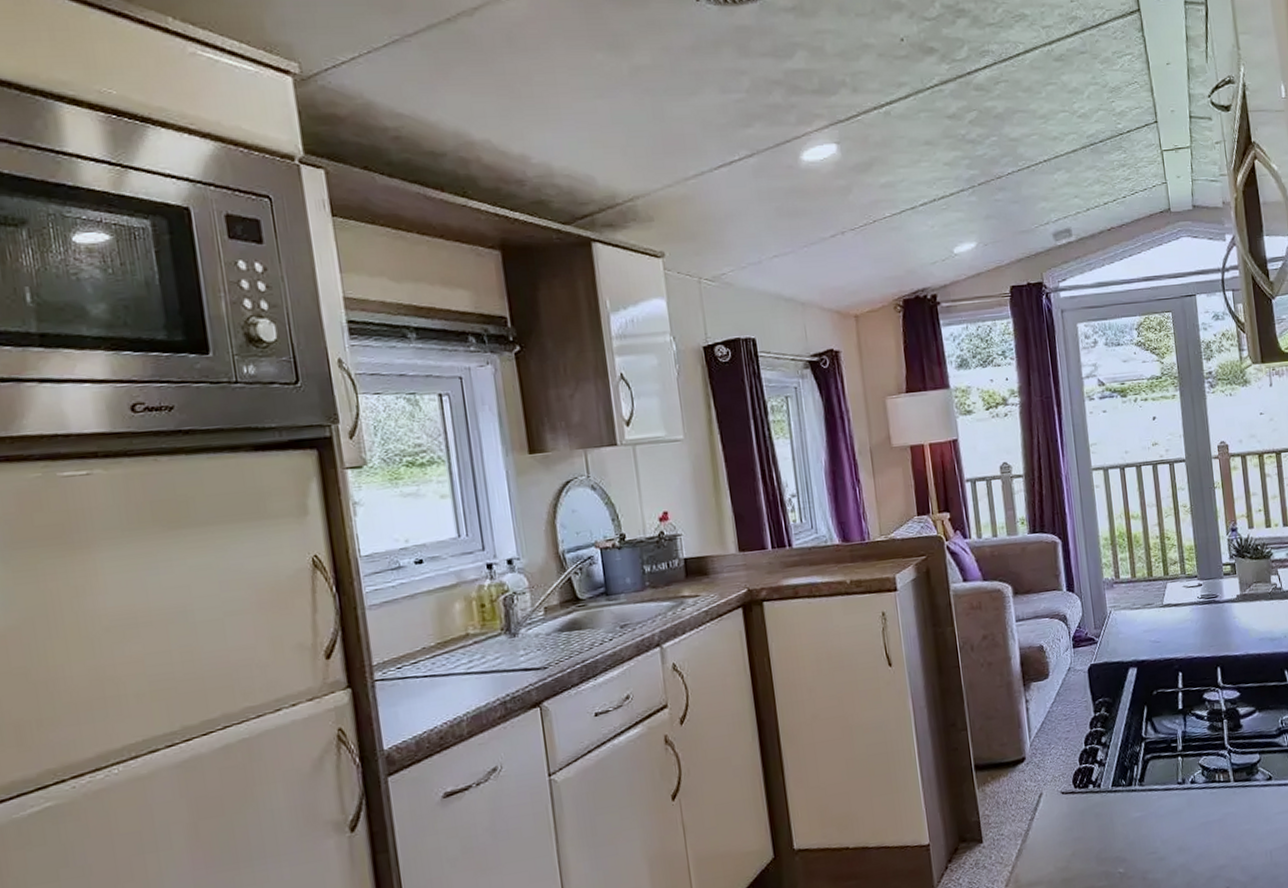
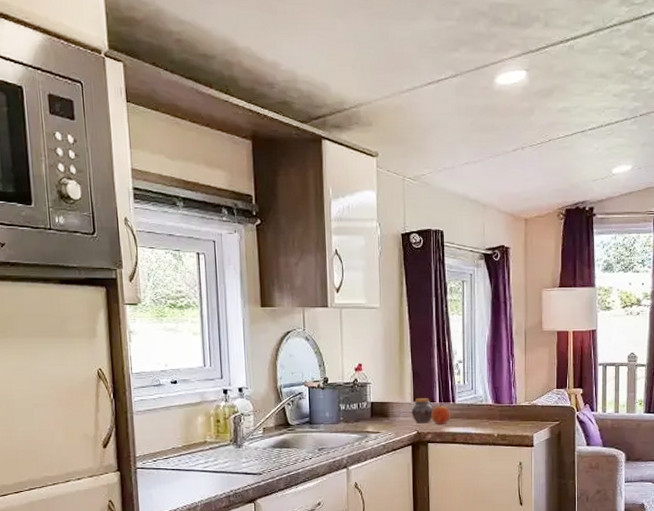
jar: none [737,545,766,578] -> present [411,398,434,424]
fruit: none [763,550,788,578] -> present [431,403,450,425]

